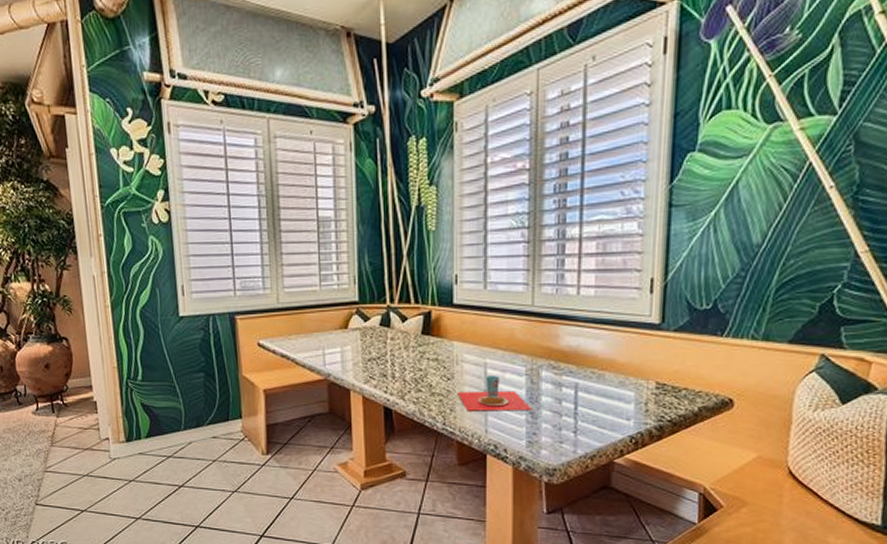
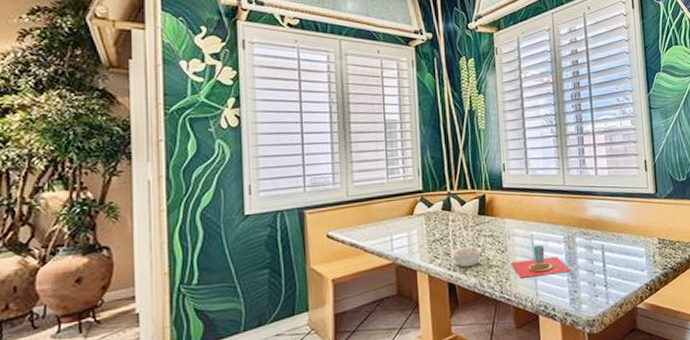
legume: none [389,366,424,392] -> present [451,242,482,268]

